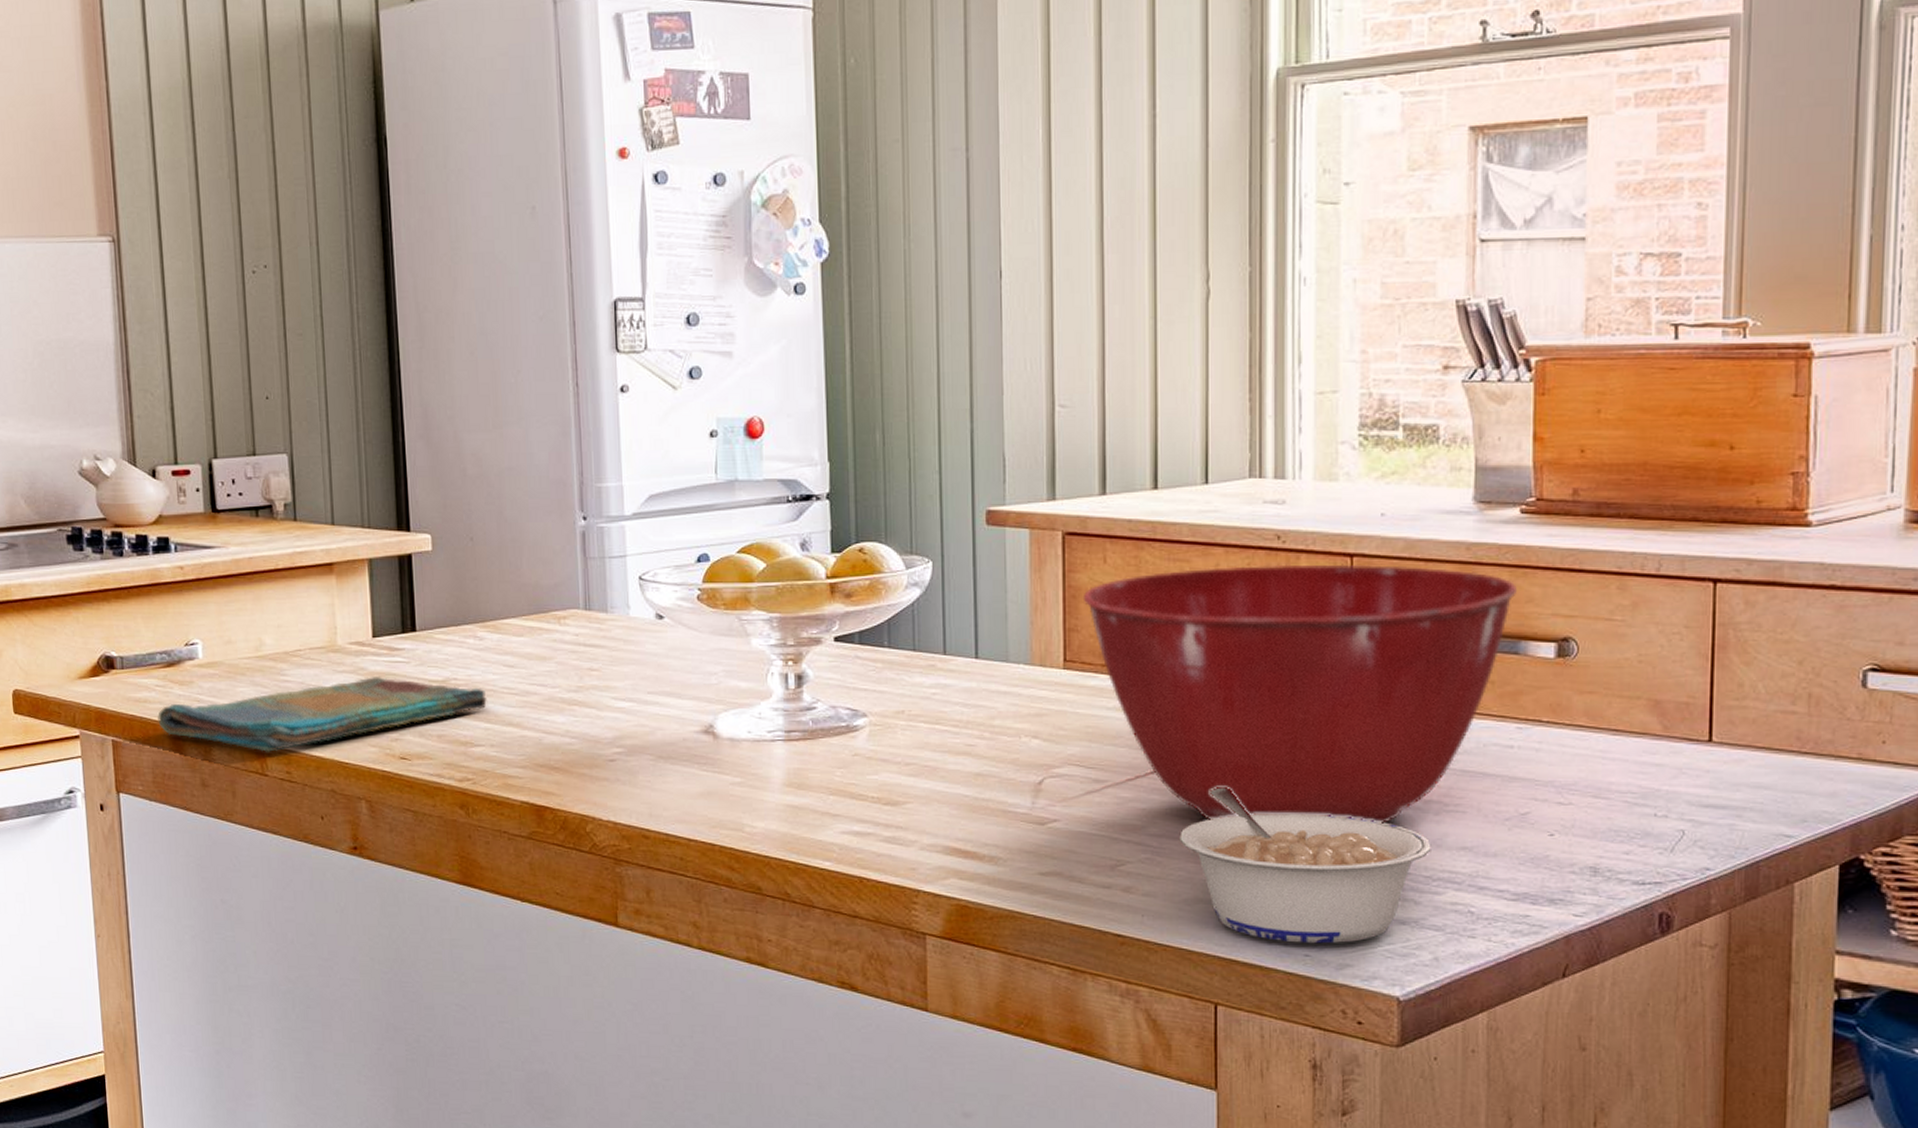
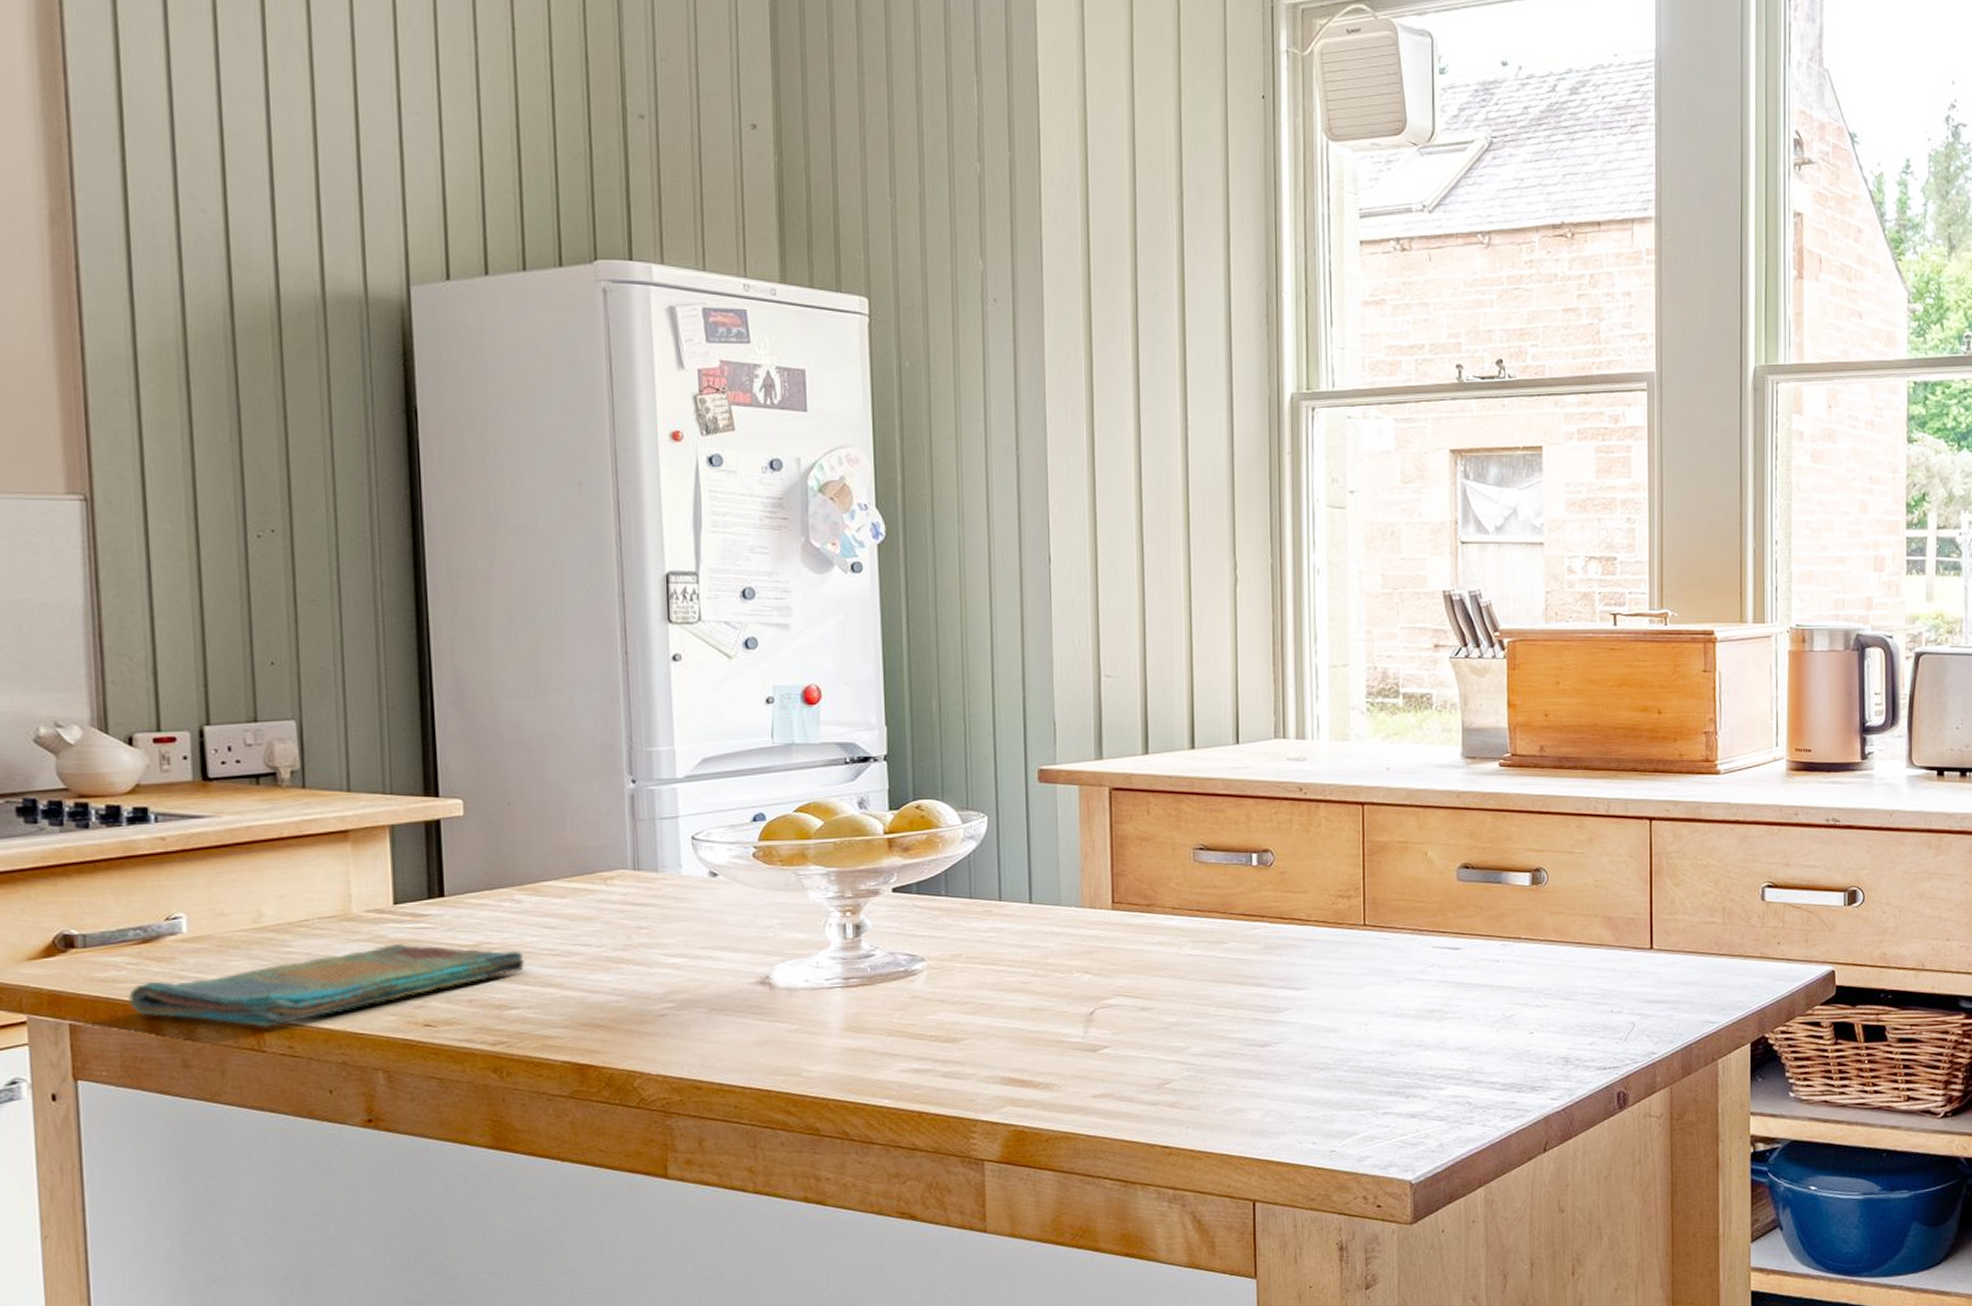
mixing bowl: present [1082,564,1517,824] -> none [1128,811,1498,1038]
legume: present [1180,786,1431,944] -> none [1219,1007,1435,1141]

